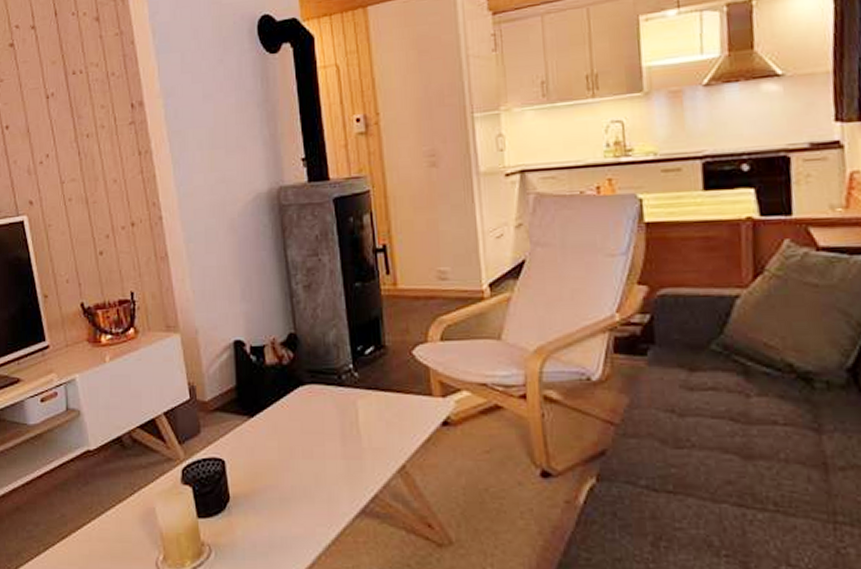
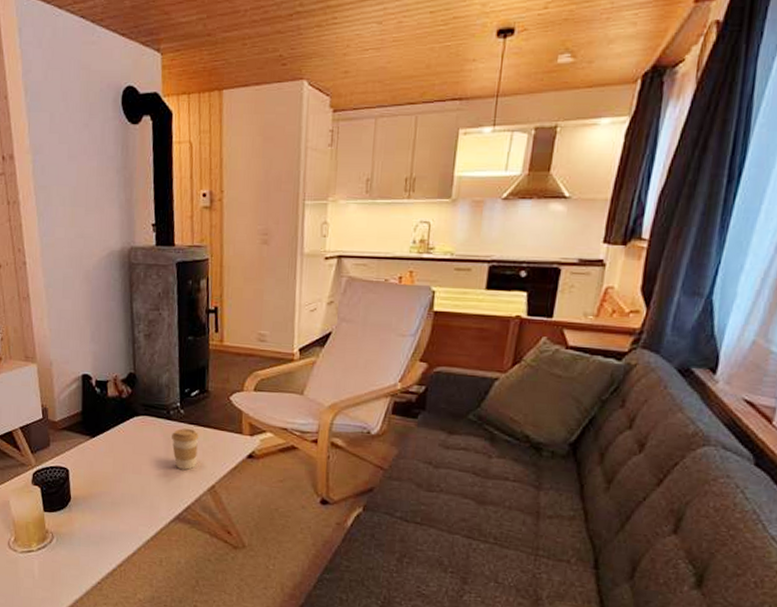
coffee cup: none [346,396,380,447] -> present [172,429,199,470]

